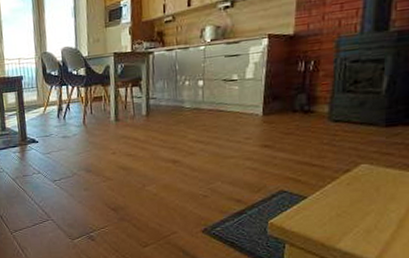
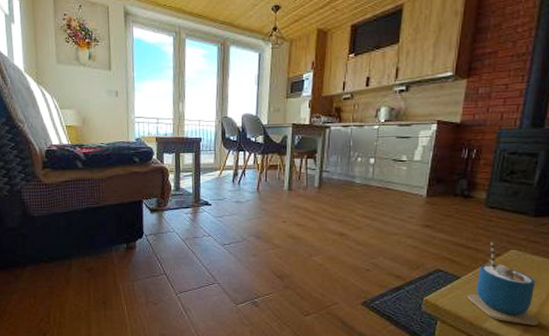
cup: none [316,157,399,243] -> present [467,242,539,325]

